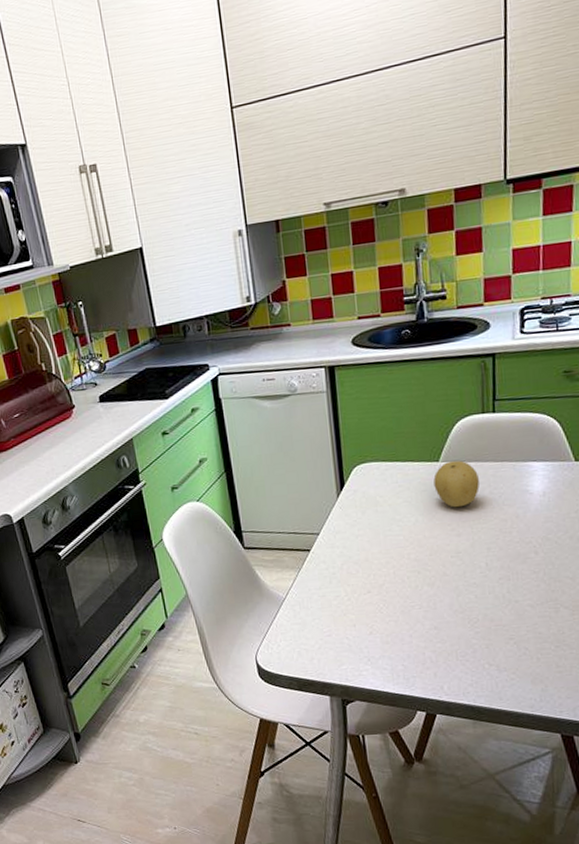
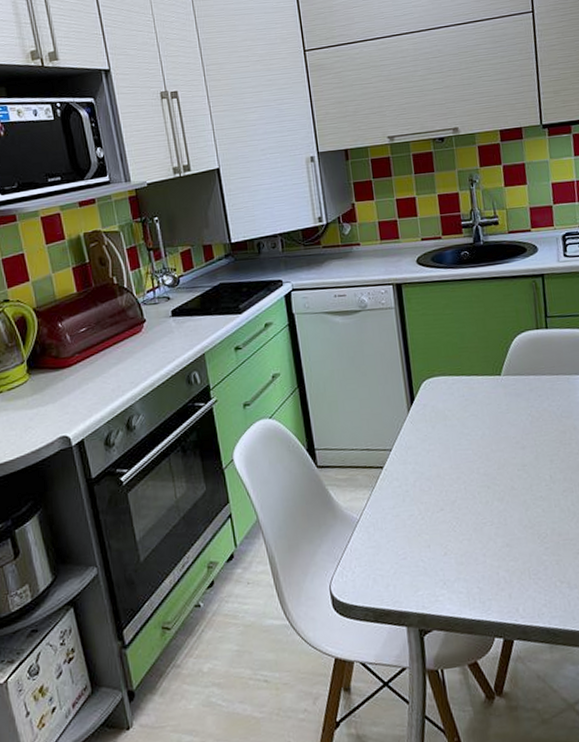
fruit: present [433,460,480,508] -> none [497,374,539,421]

